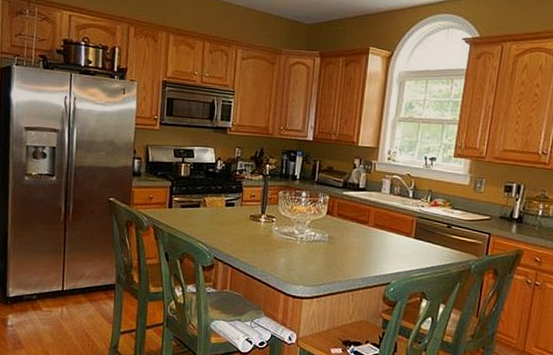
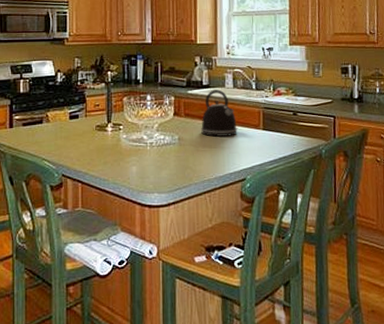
kettle: none [352,193,388,241] -> present [201,89,237,137]

